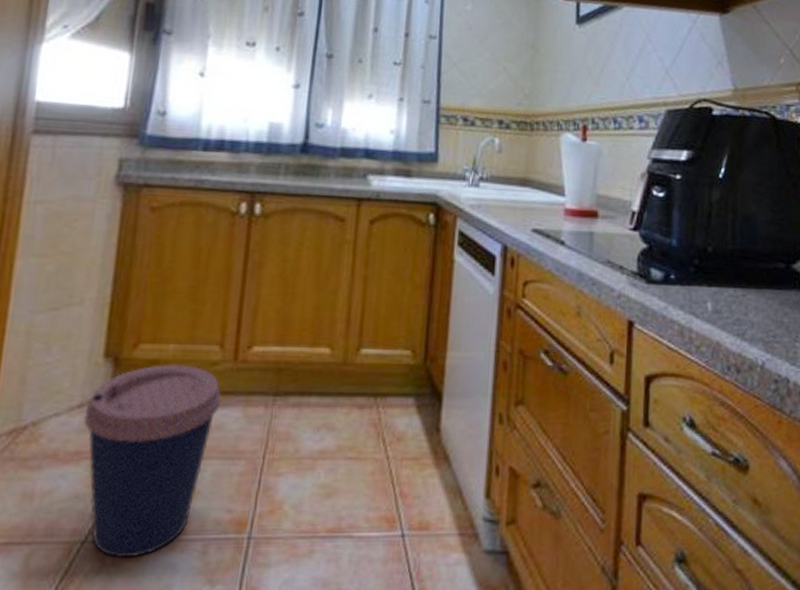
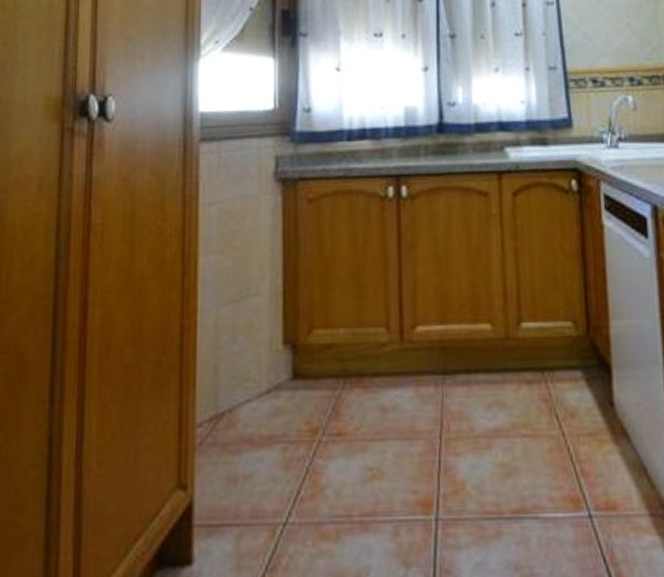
coffee cup: present [83,364,222,559] -> none [272,348,394,540]

